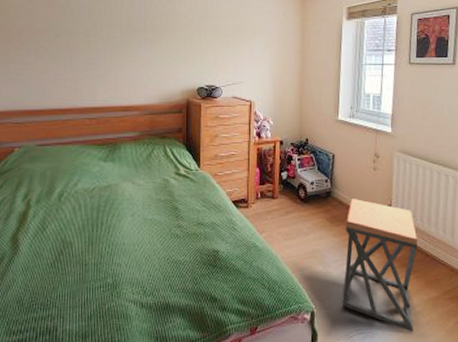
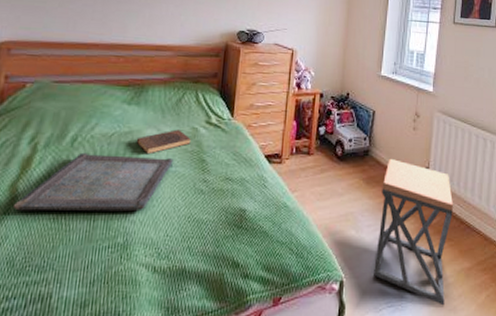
serving tray: none [17,206,149,258] -> present [14,152,173,212]
book: none [114,182,163,205] -> present [136,129,191,155]

